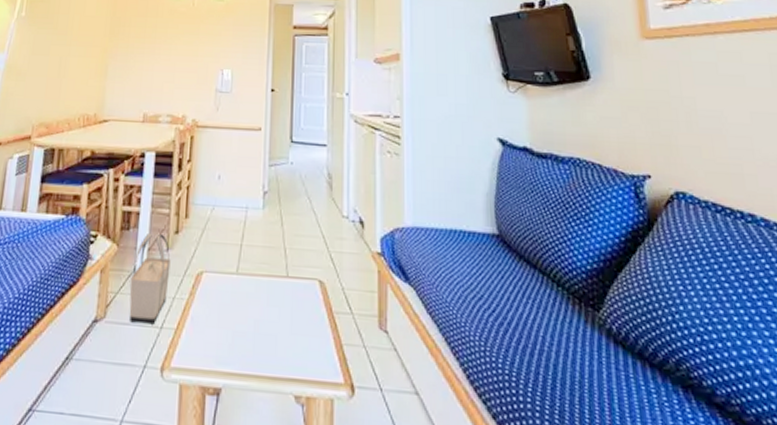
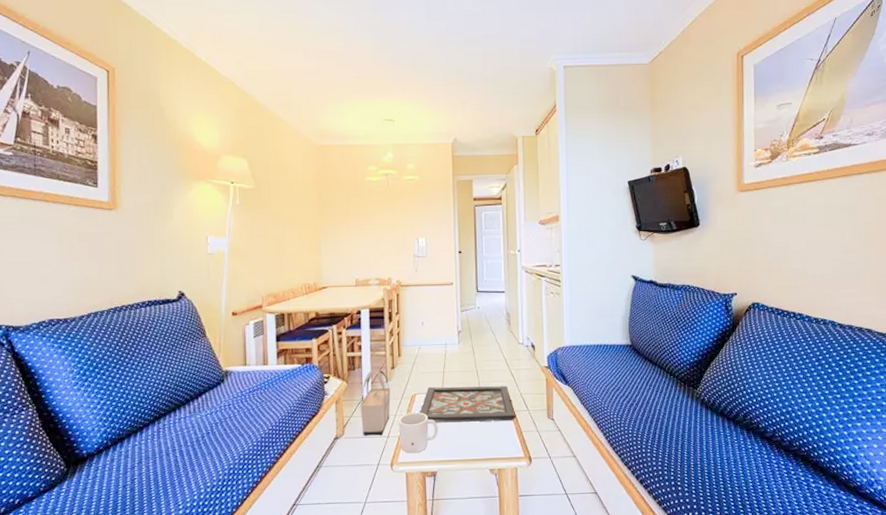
mug: none [176,296,228,357] -> present [398,411,438,453]
decorative tray: none [205,264,334,326] -> present [419,386,515,423]

